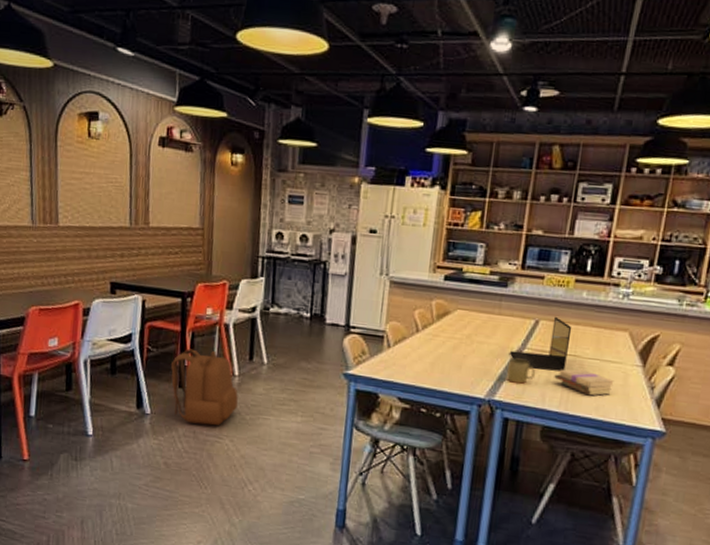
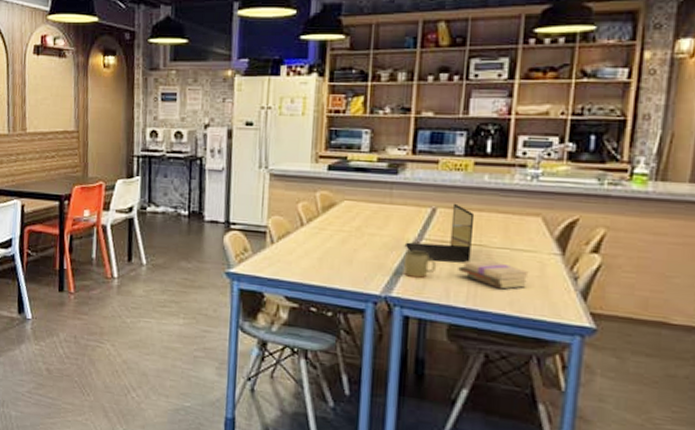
backpack: present [171,348,238,426] -> none [51,251,118,330]

